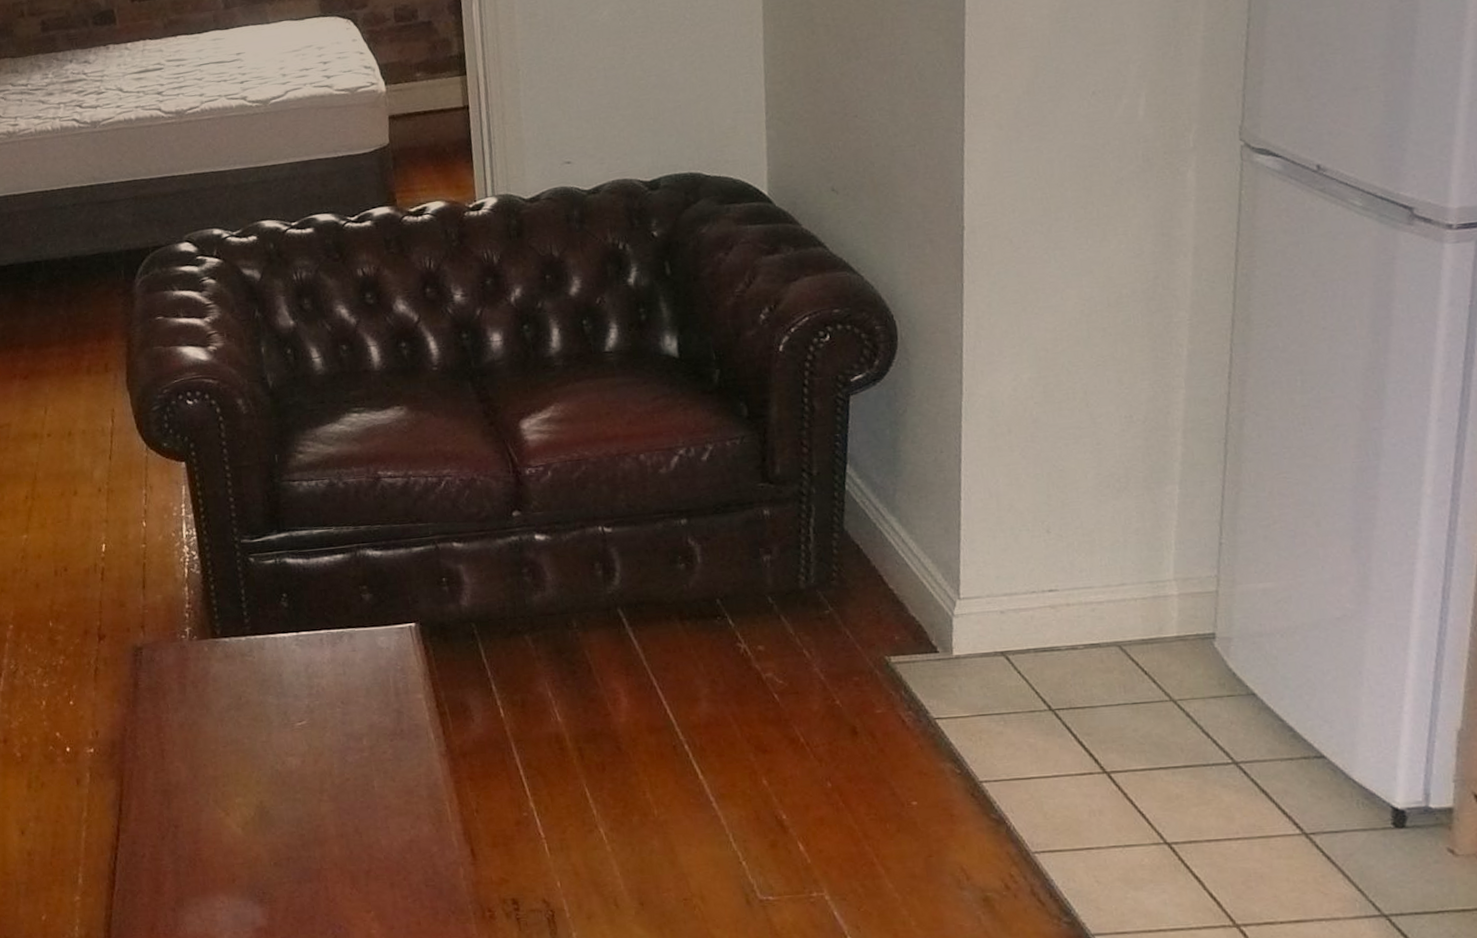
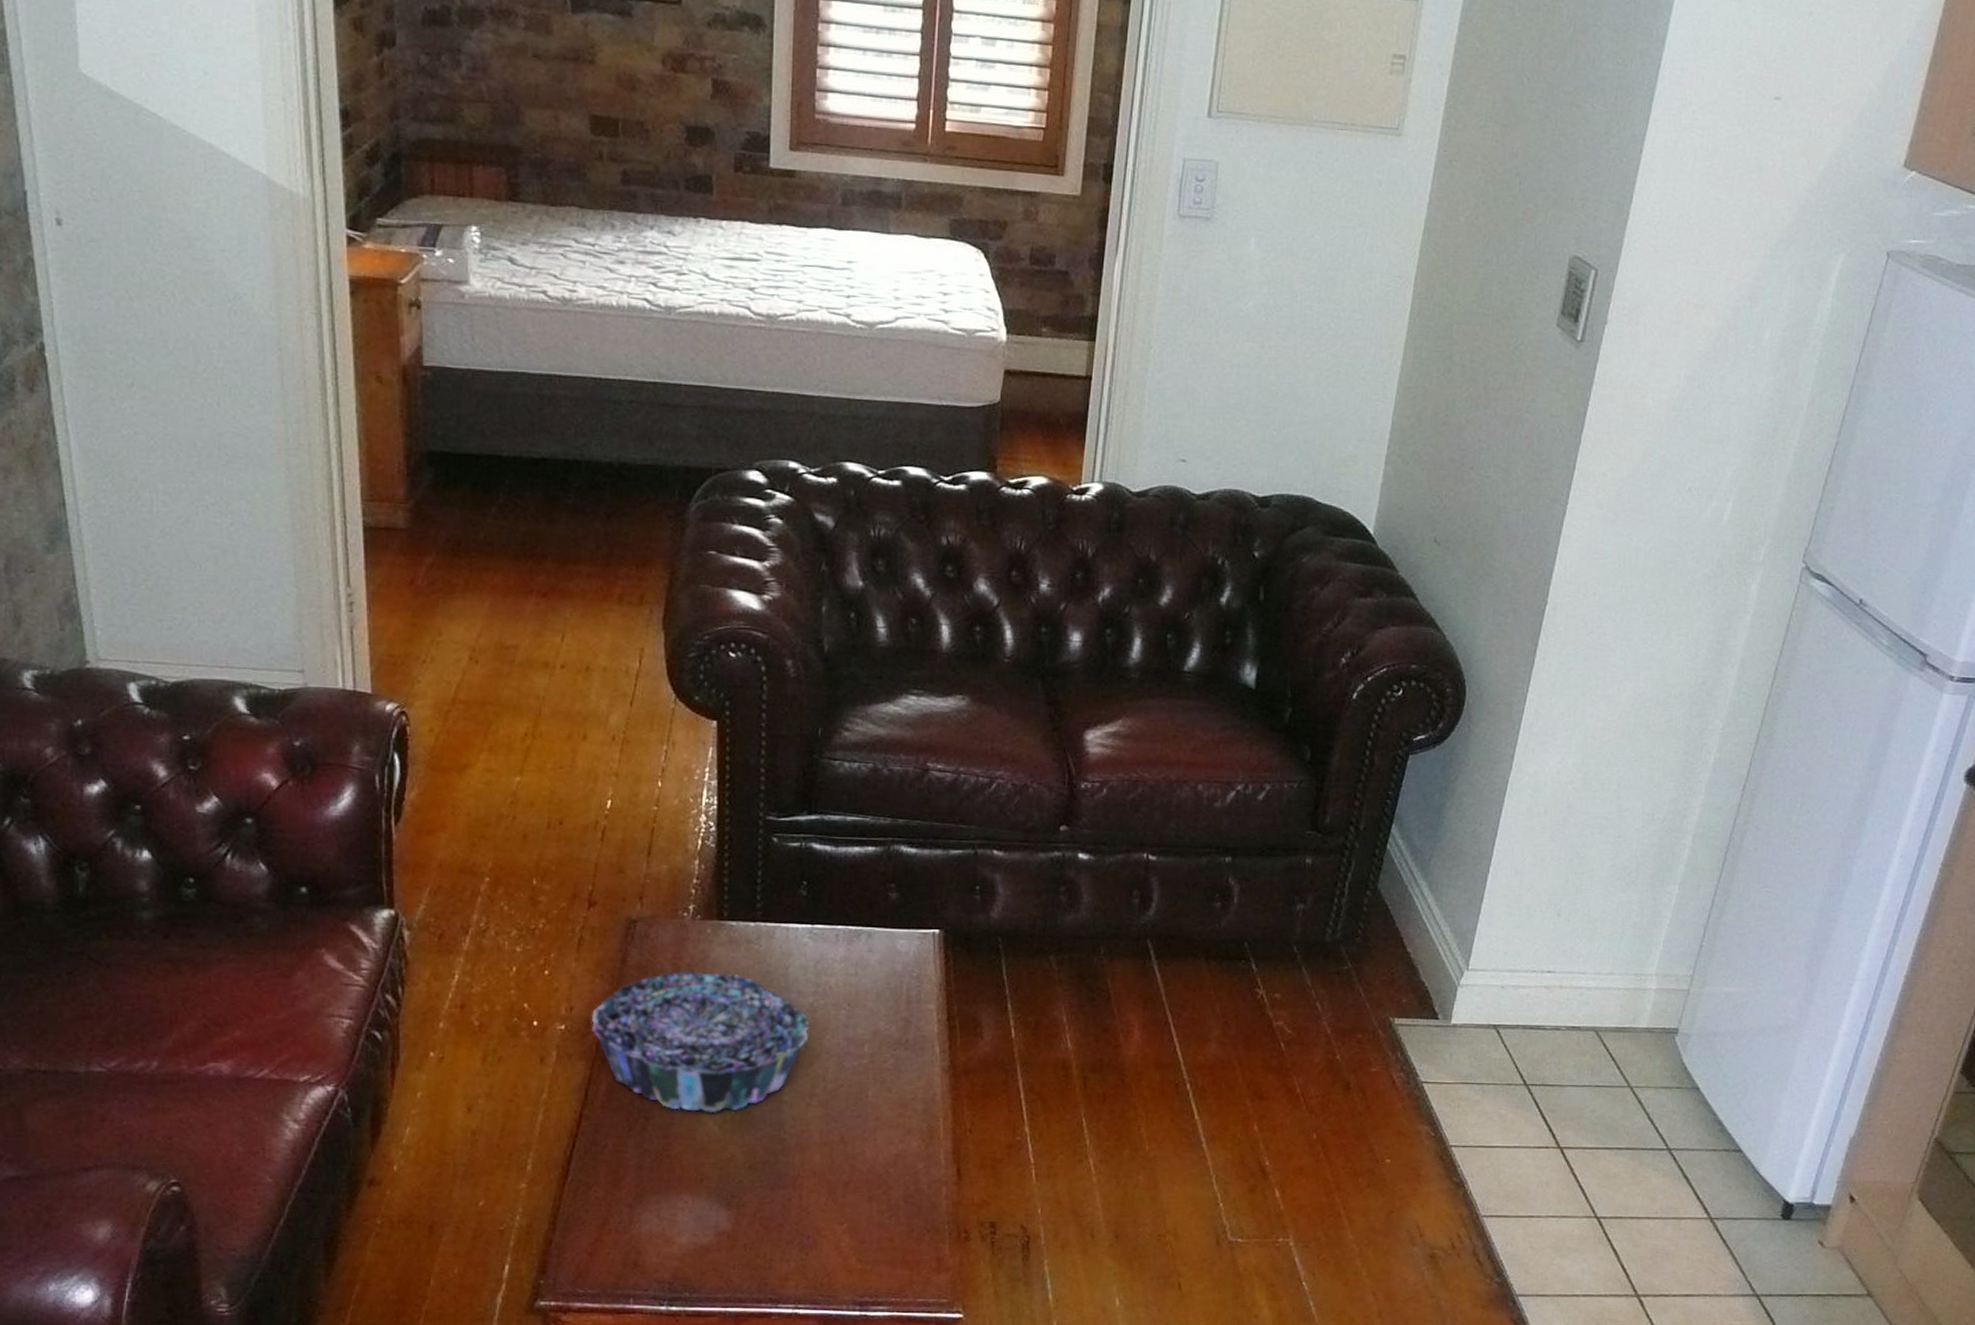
decorative bowl: none [115,686,310,817] -> present [592,972,810,1113]

